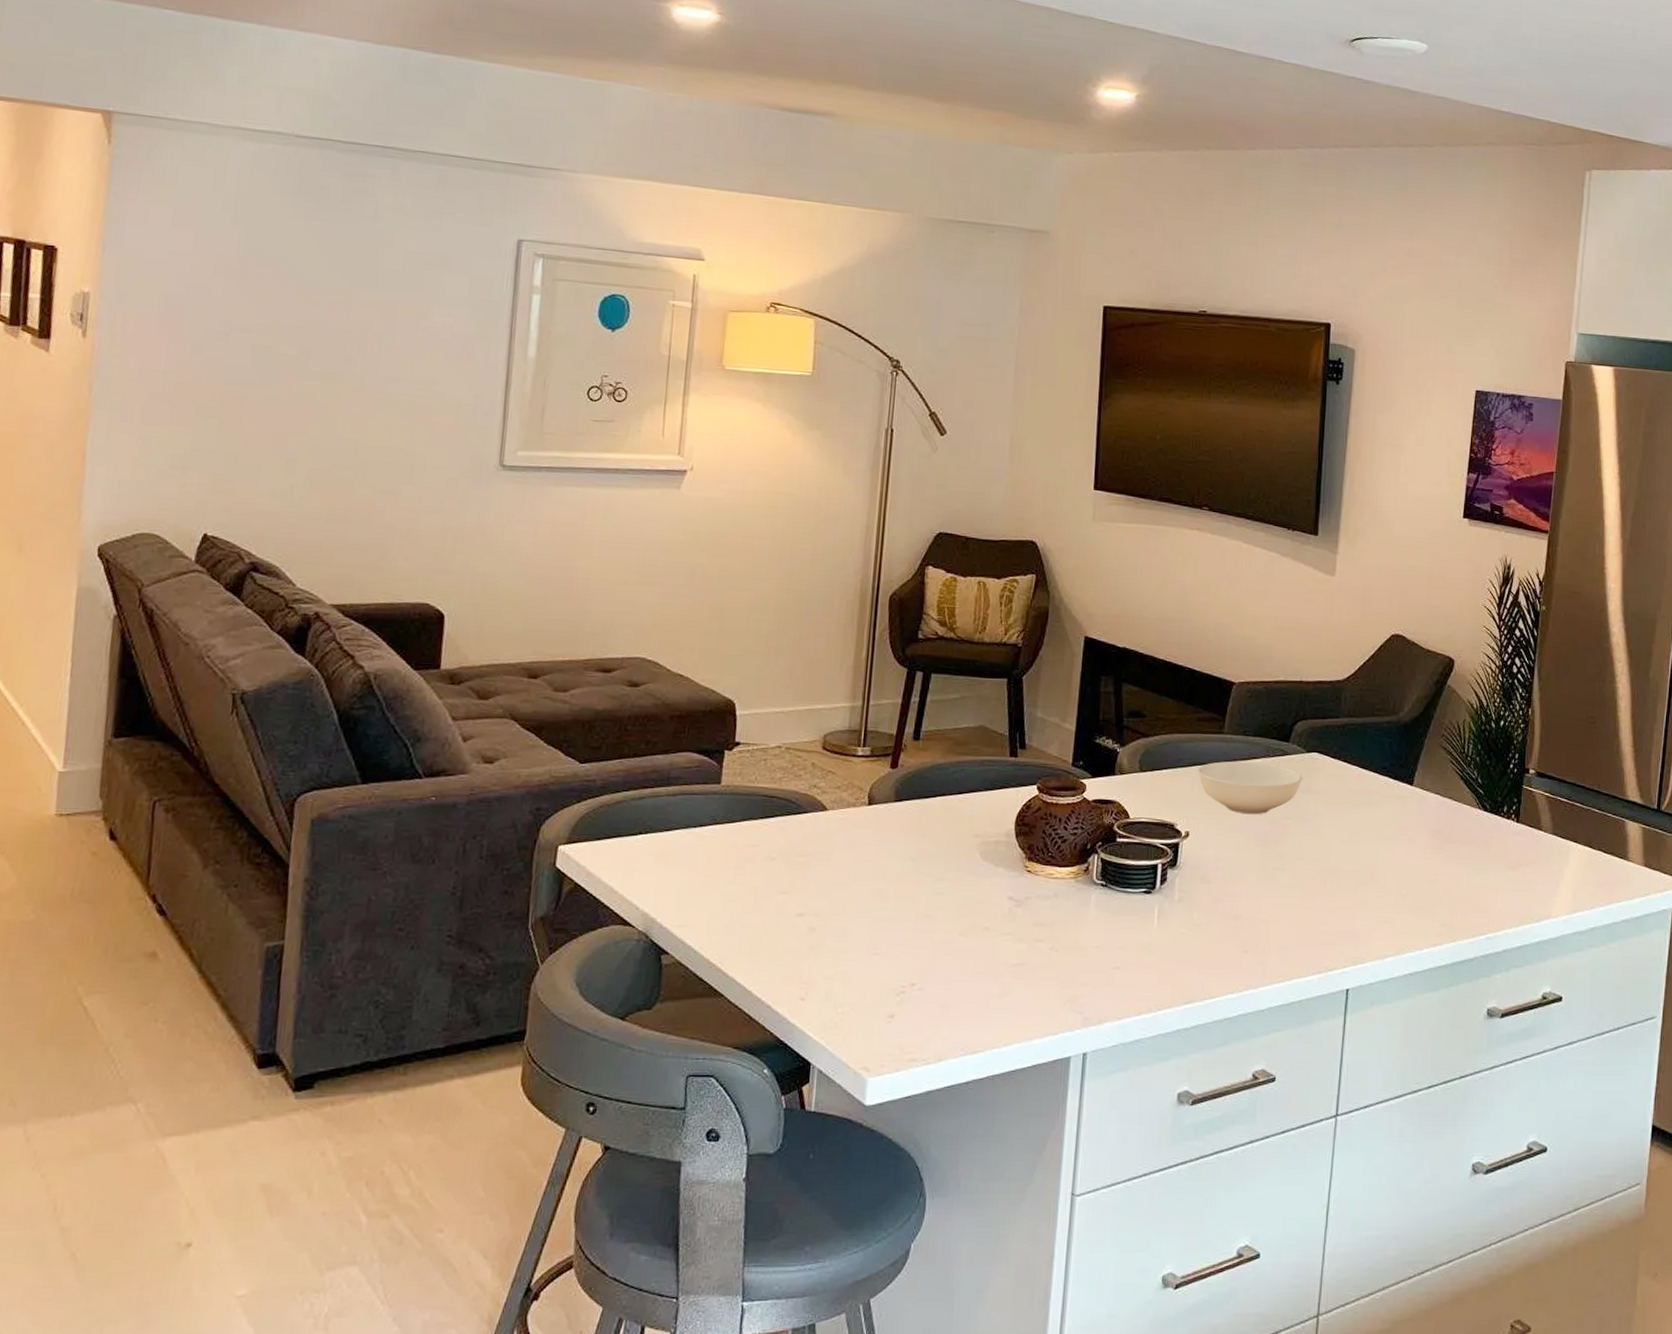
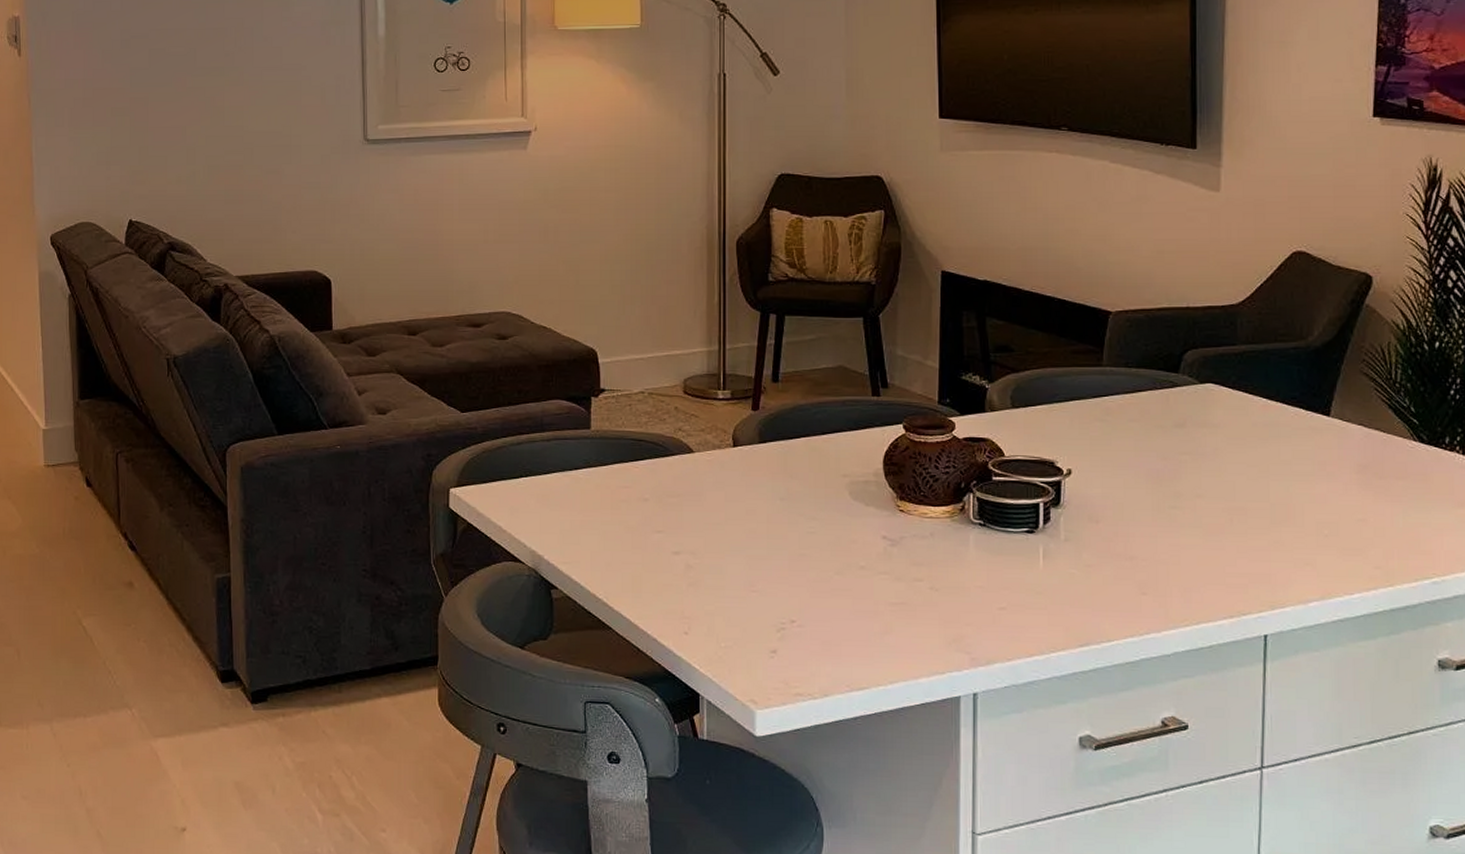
bowl: present [1198,761,1303,815] -> none [1077,394,1198,451]

